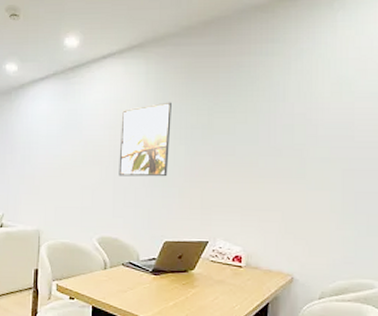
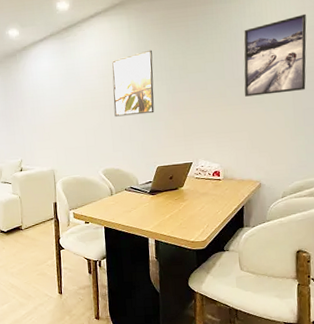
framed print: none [280,77,367,170] -> present [243,13,307,97]

